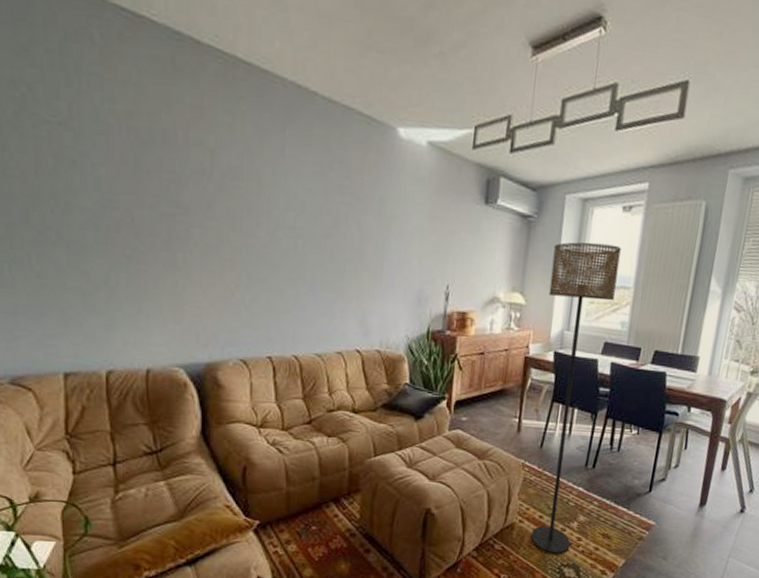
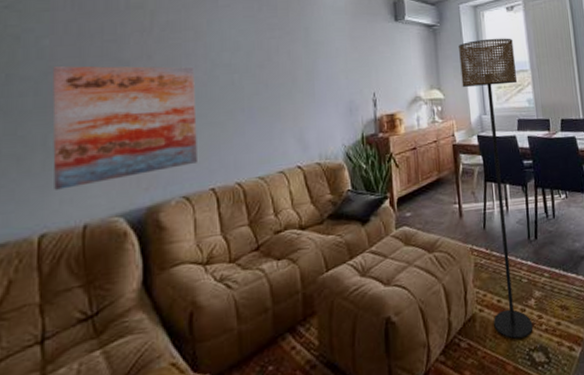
wall art: none [112,201,257,332] -> present [52,66,197,190]

